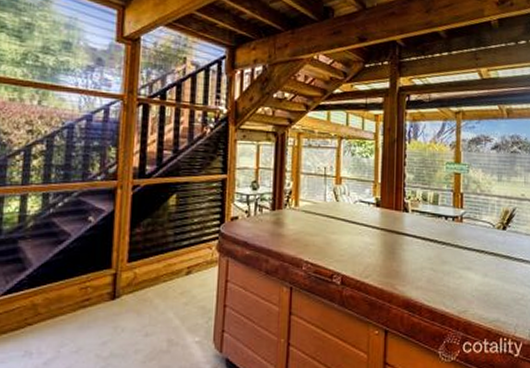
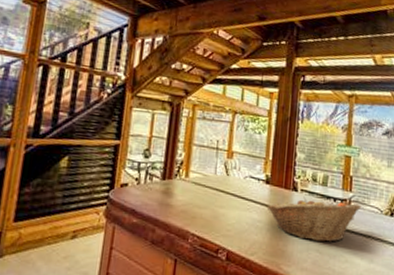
fruit basket: none [378,217,473,260] -> present [266,197,361,242]

